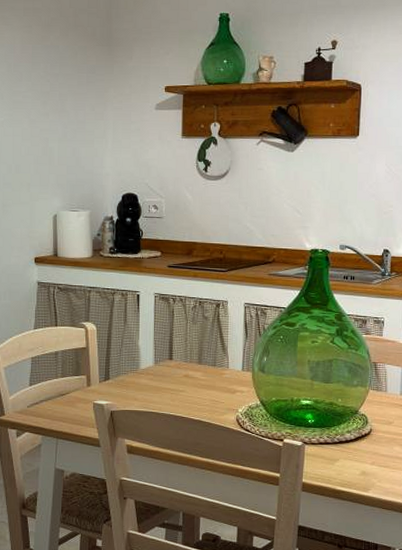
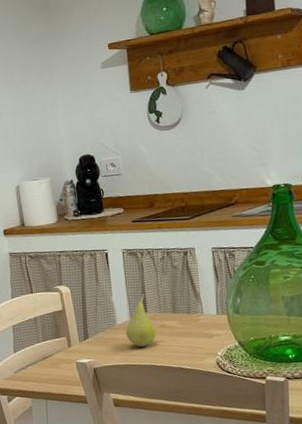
fruit: none [148,340,179,395] -> present [126,293,156,347]

